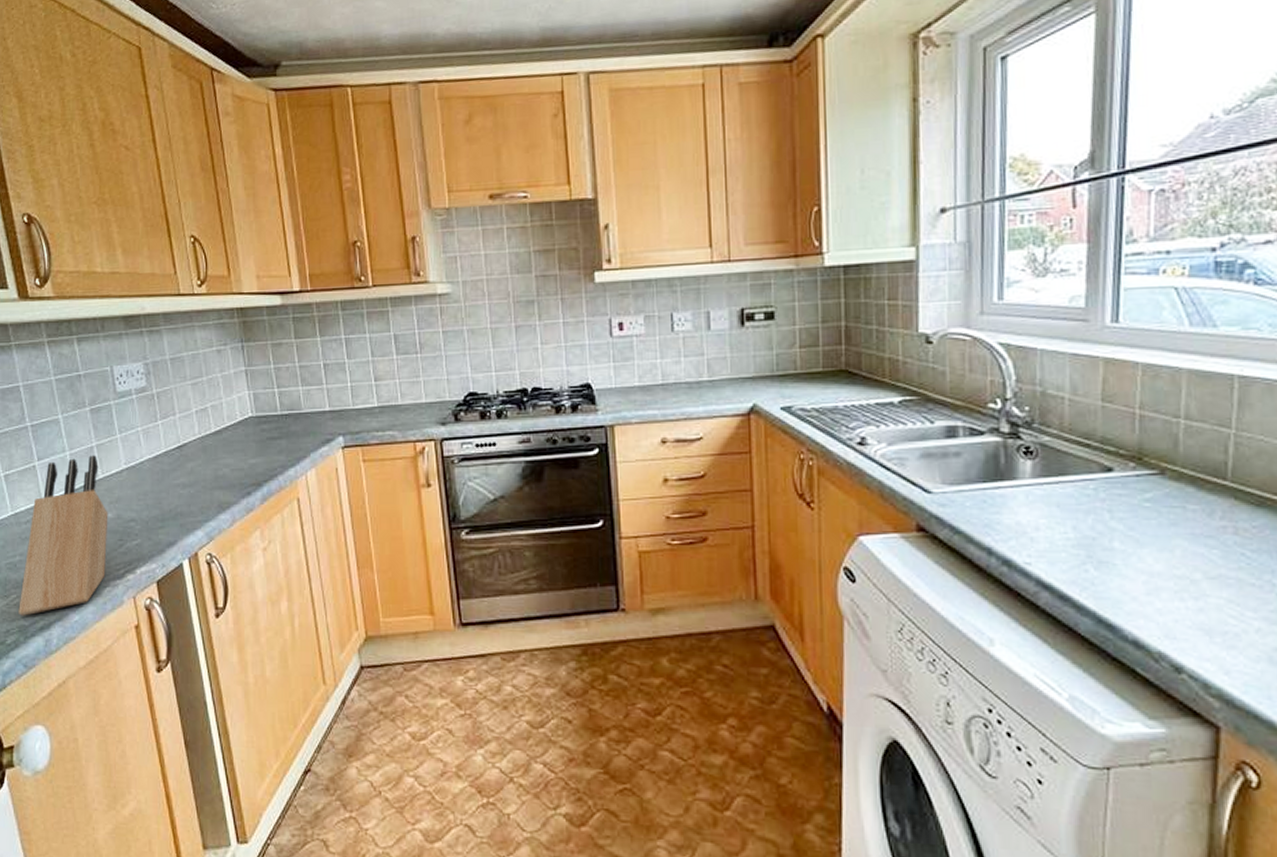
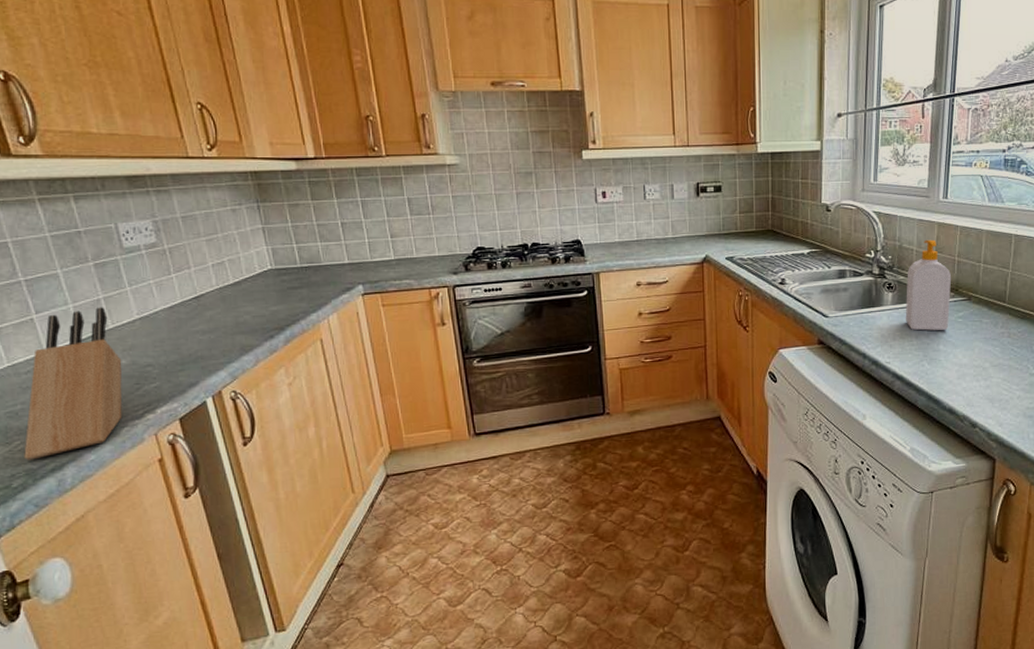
soap bottle: none [1054,383,1131,520] -> present [905,239,952,331]

